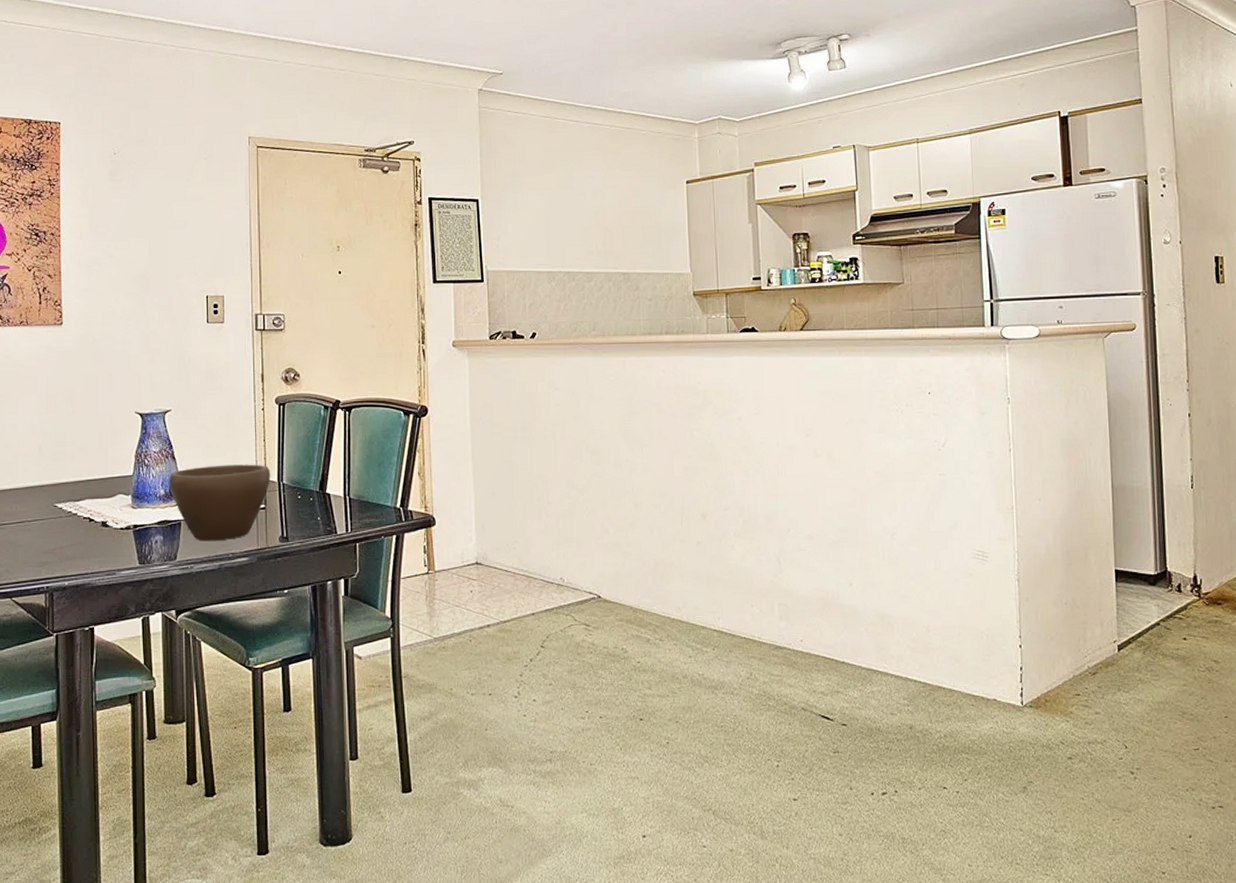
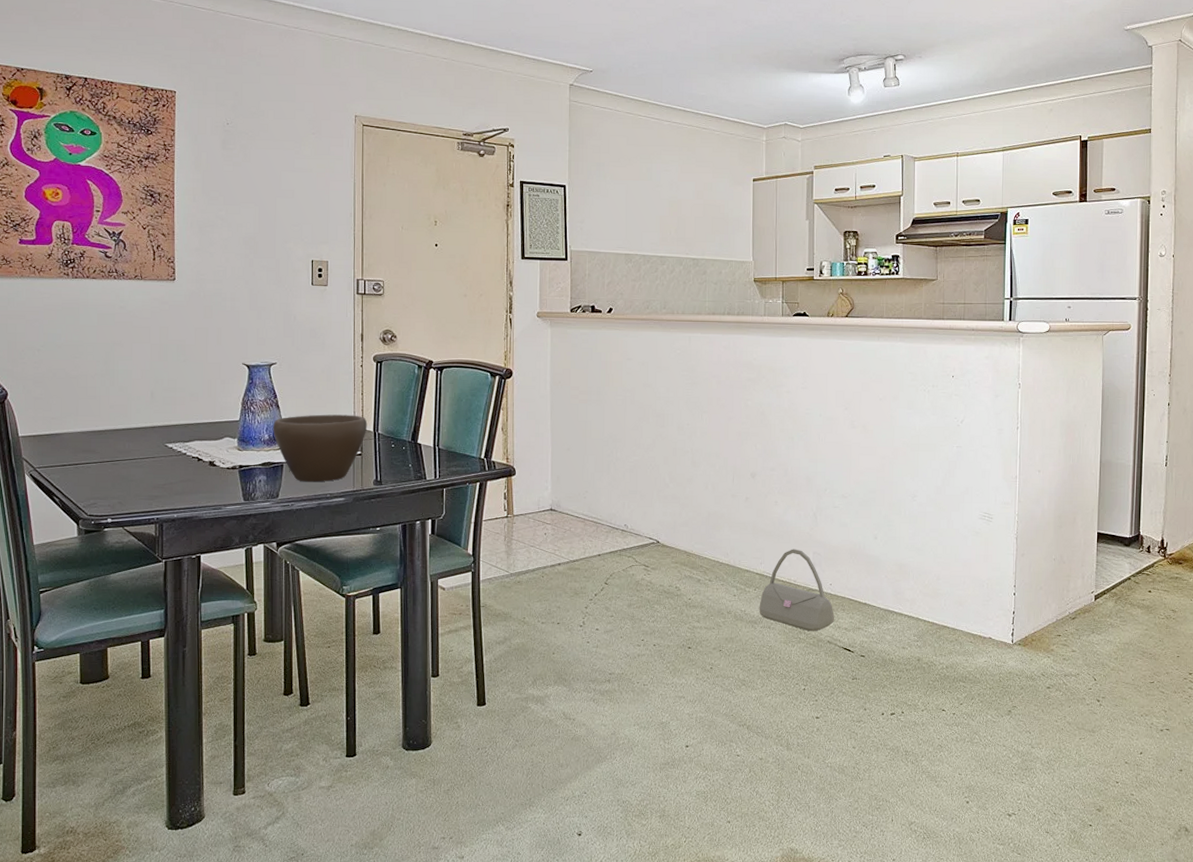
handbag: none [719,600,808,697] -> present [759,549,834,632]

